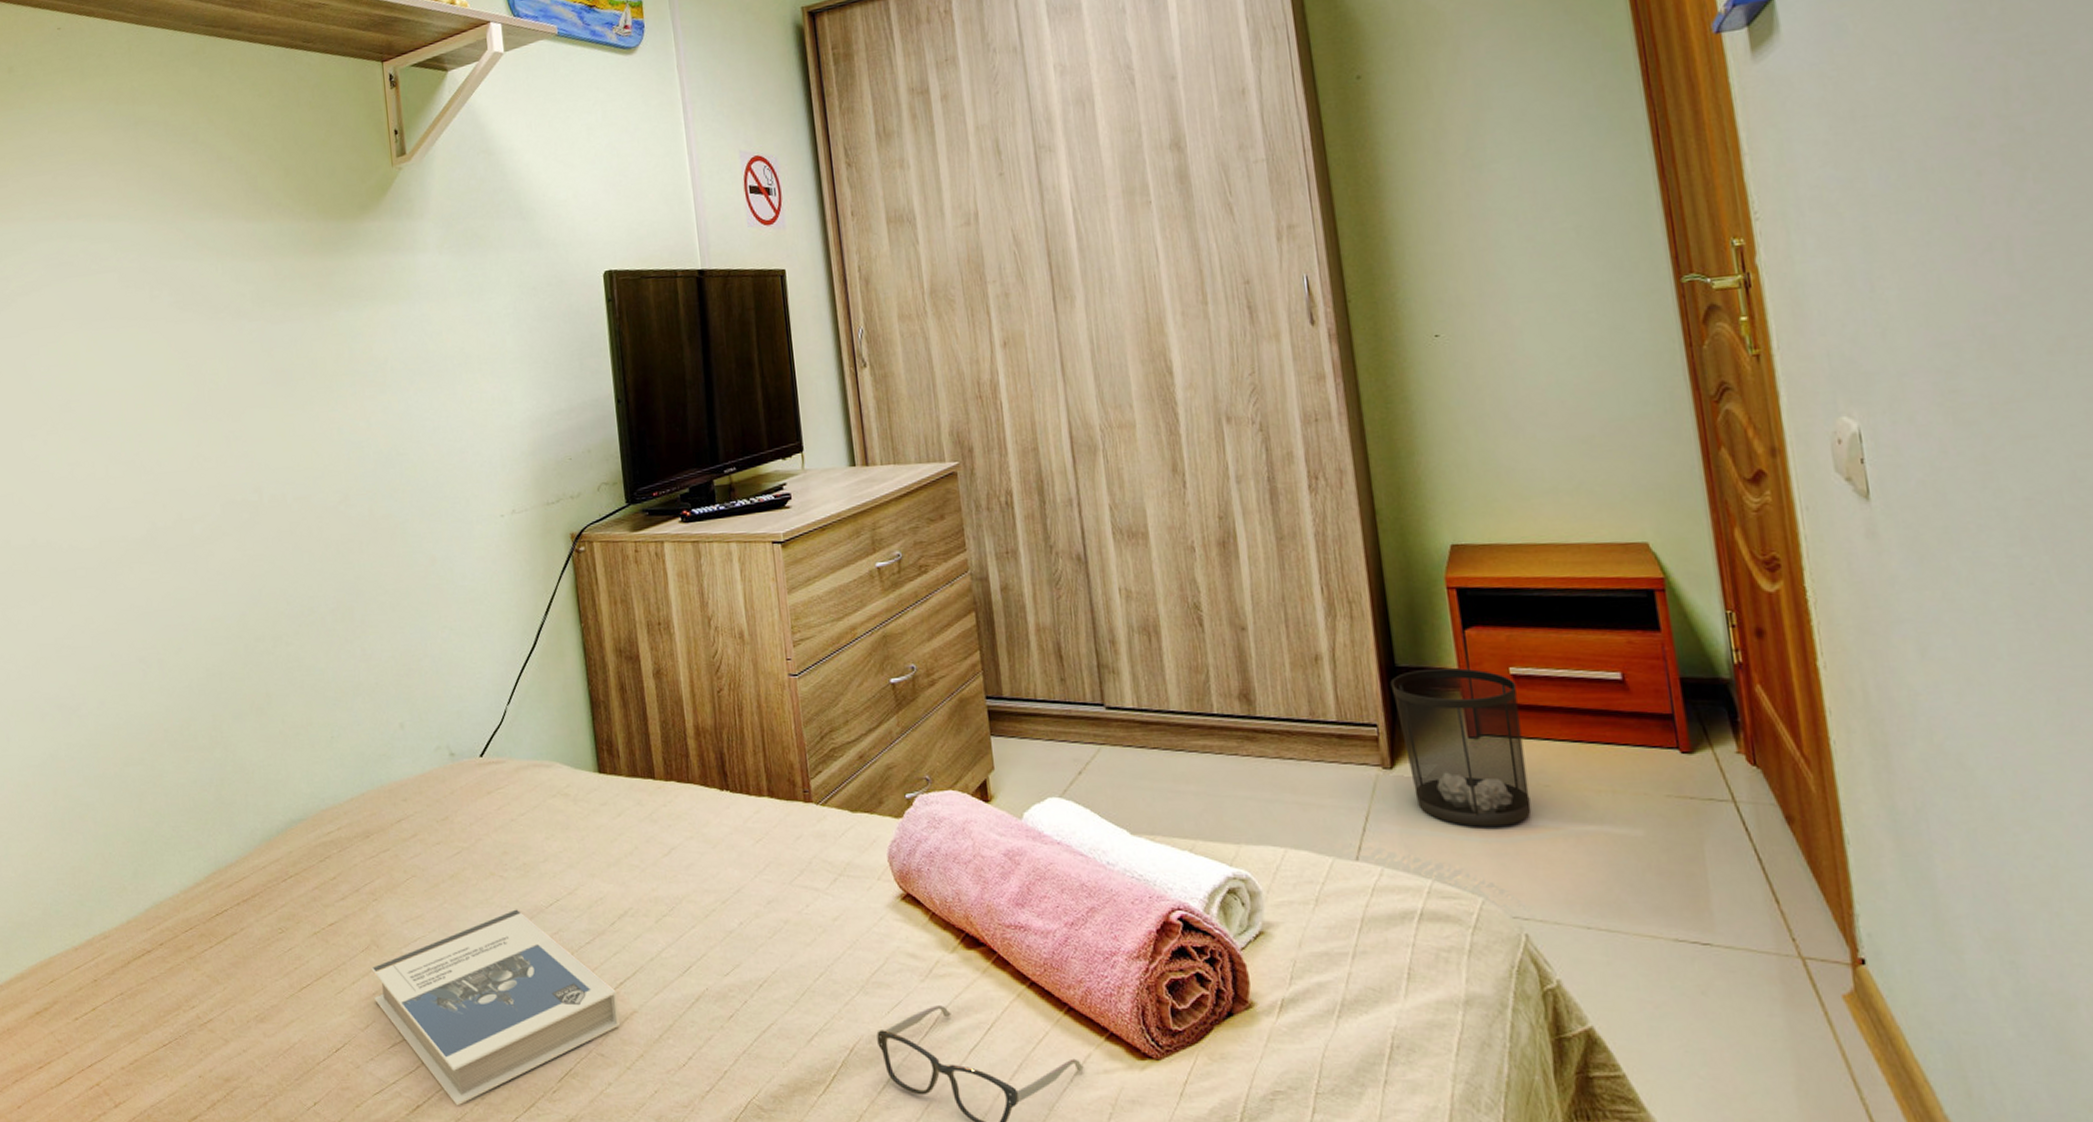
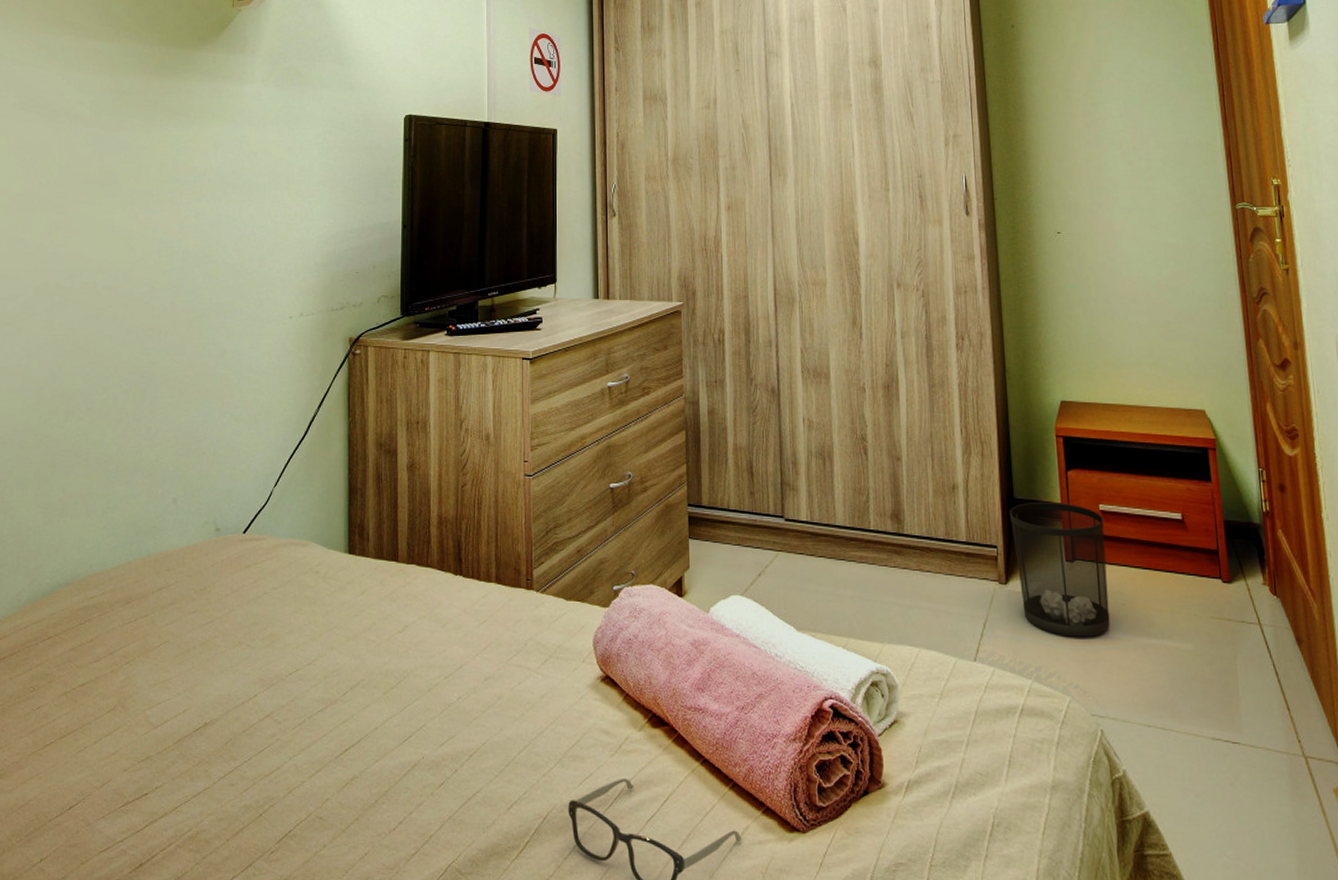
hardback book: present [370,909,621,1106] -> none [114,677,342,865]

